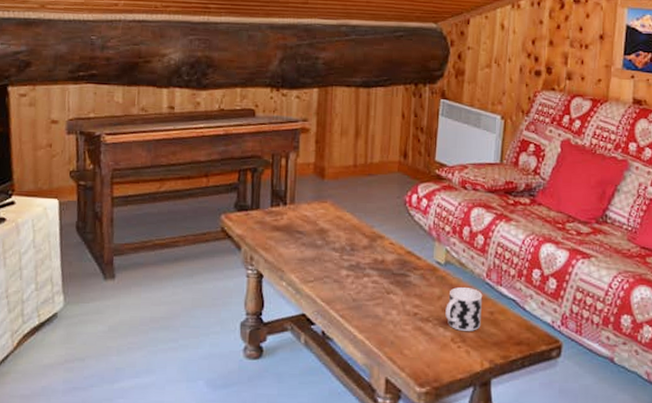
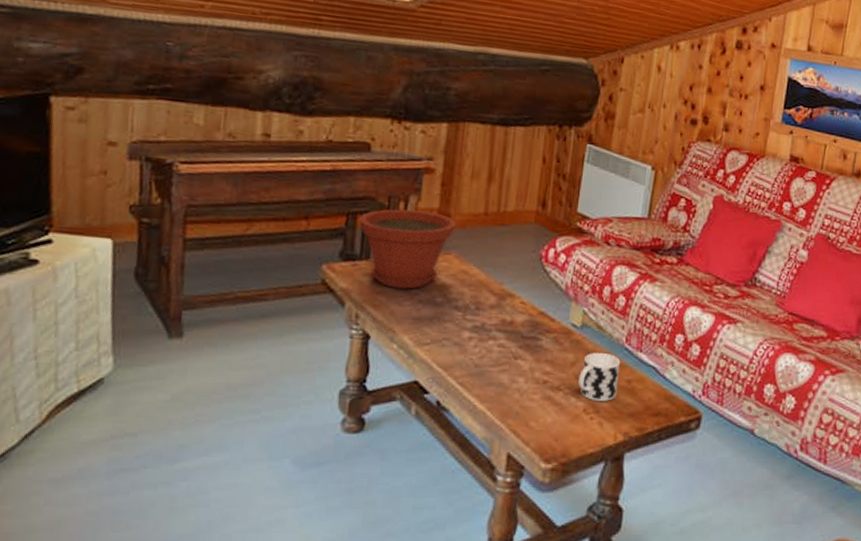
plant pot: none [248,165,330,234] -> present [358,209,456,289]

